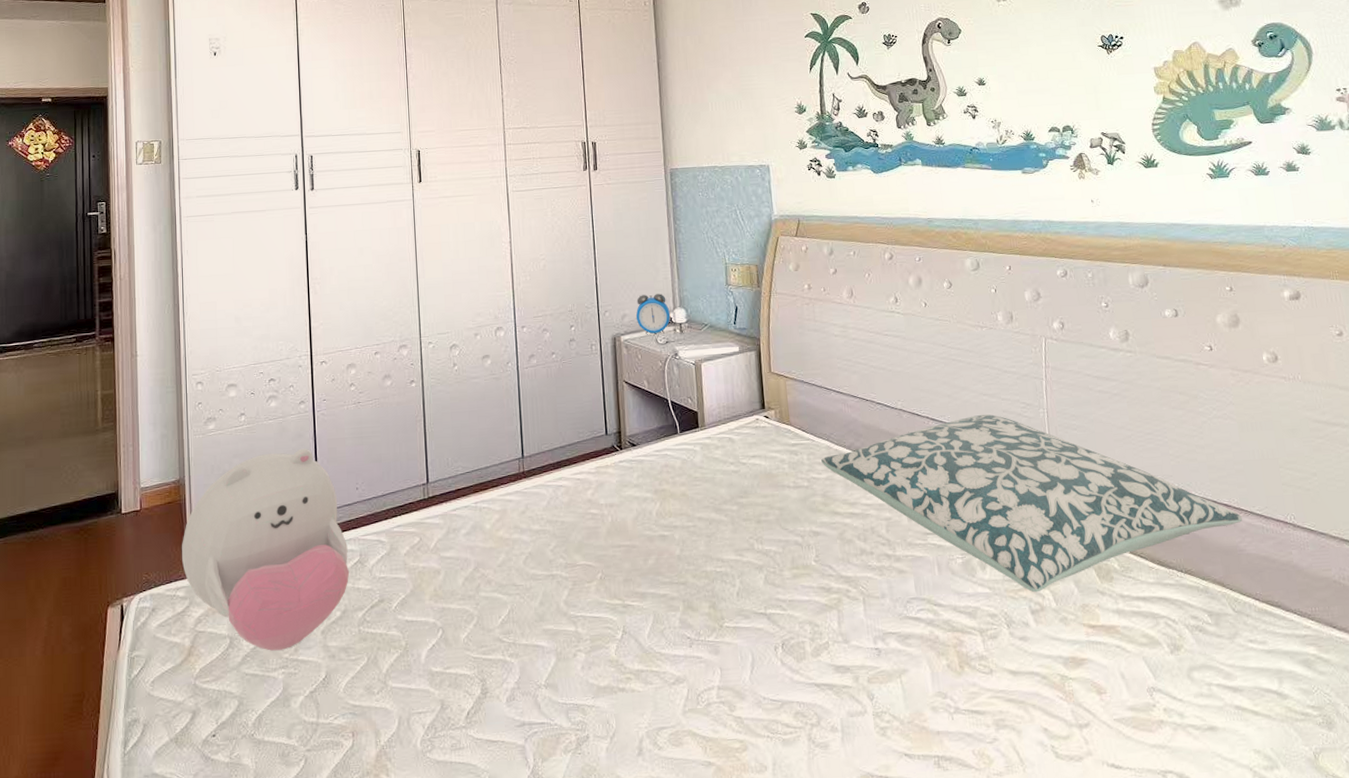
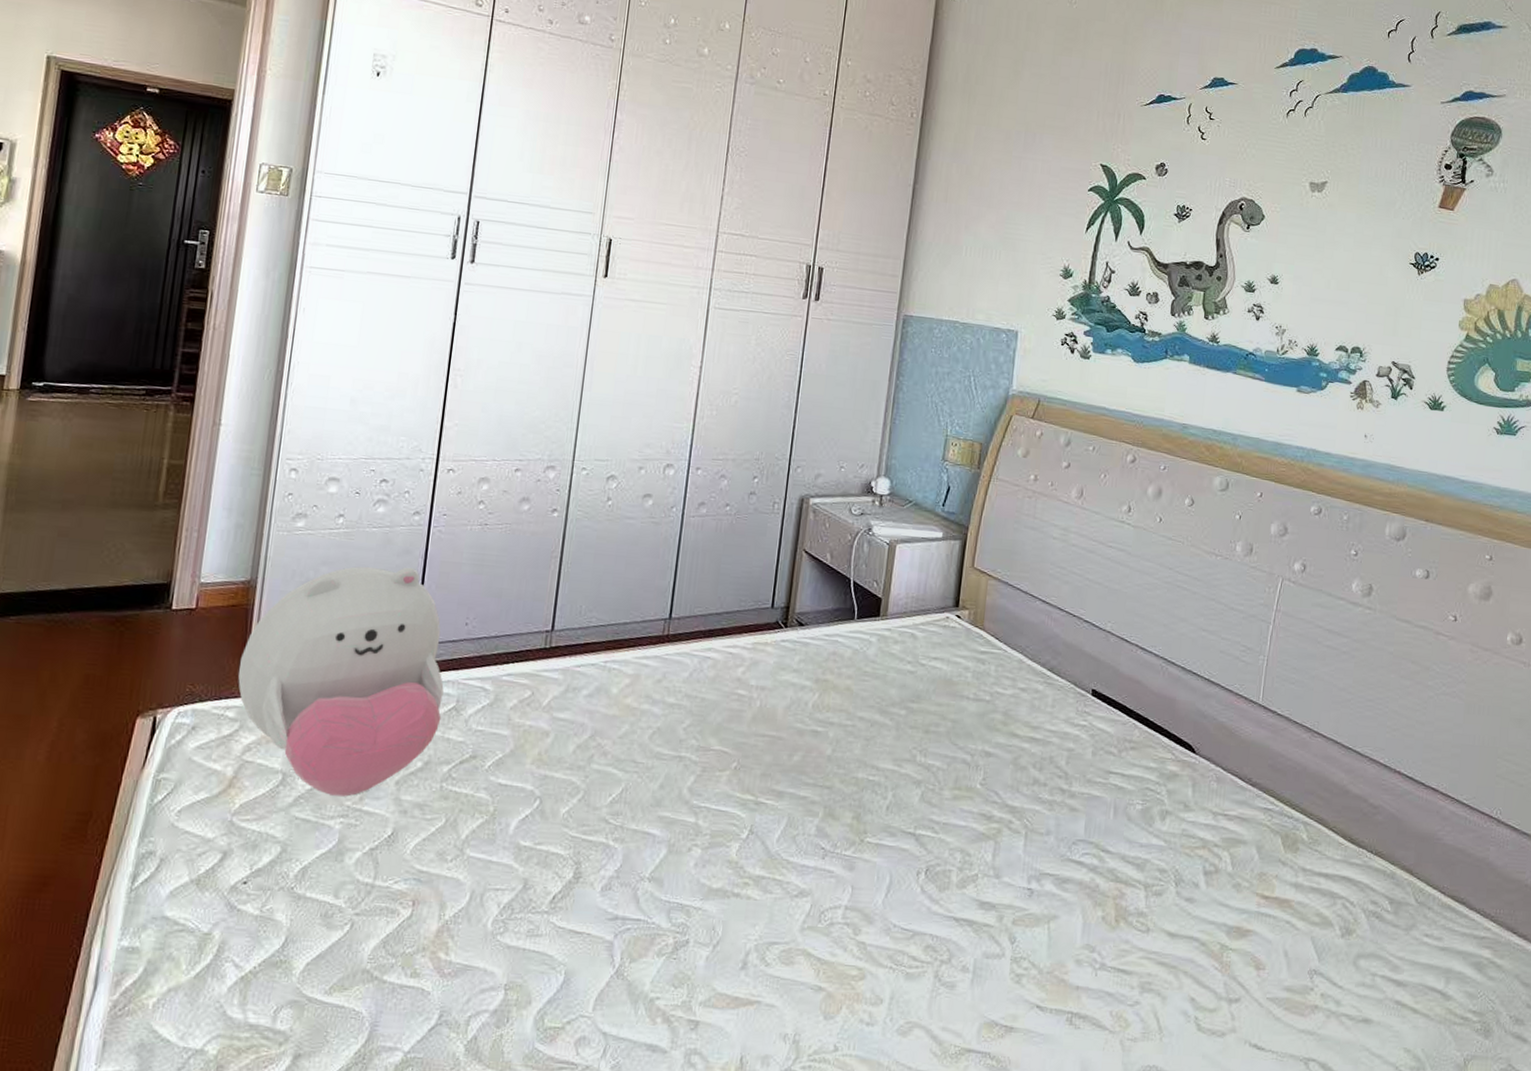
alarm clock: present [636,294,670,334] -> none [832,455,872,503]
pillow: present [821,414,1243,593] -> none [1010,651,1448,853]

